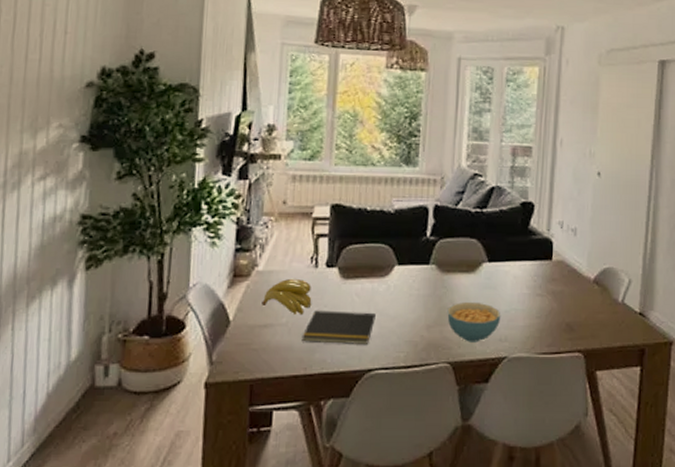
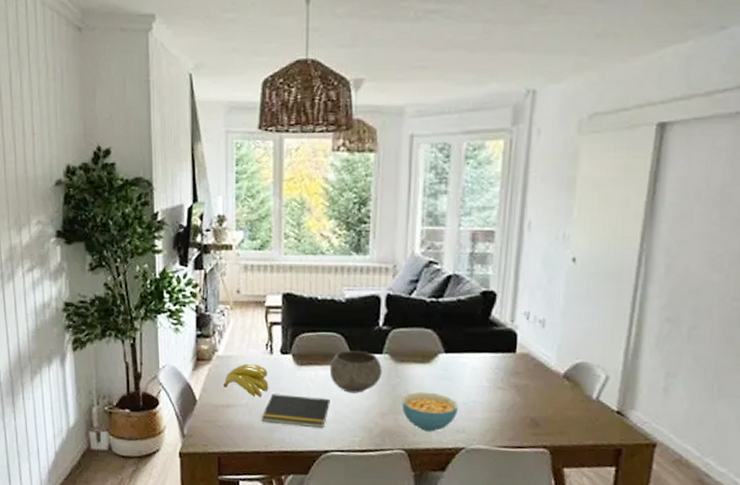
bowl: none [376,262,429,306] -> present [329,350,382,393]

